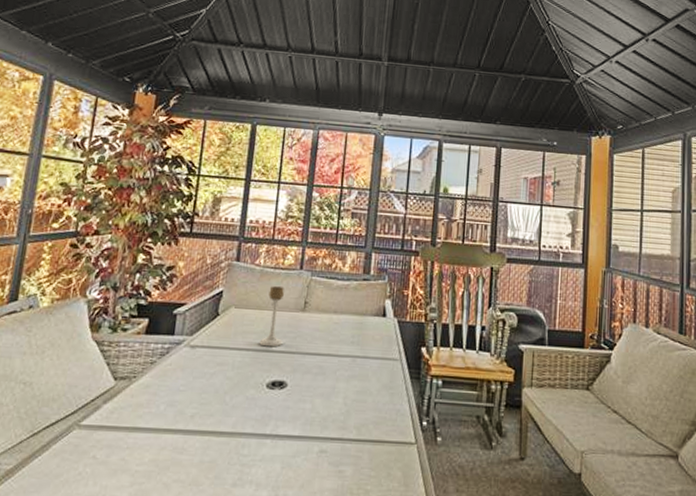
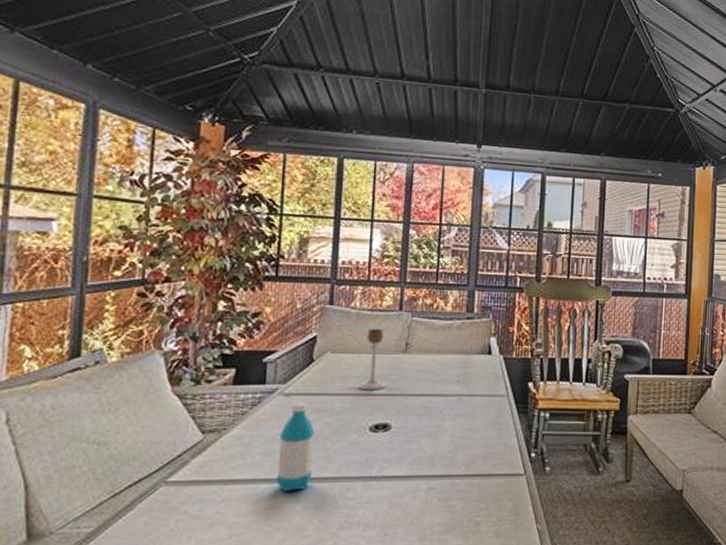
water bottle: none [177,354,216,443] -> present [276,402,315,491]

